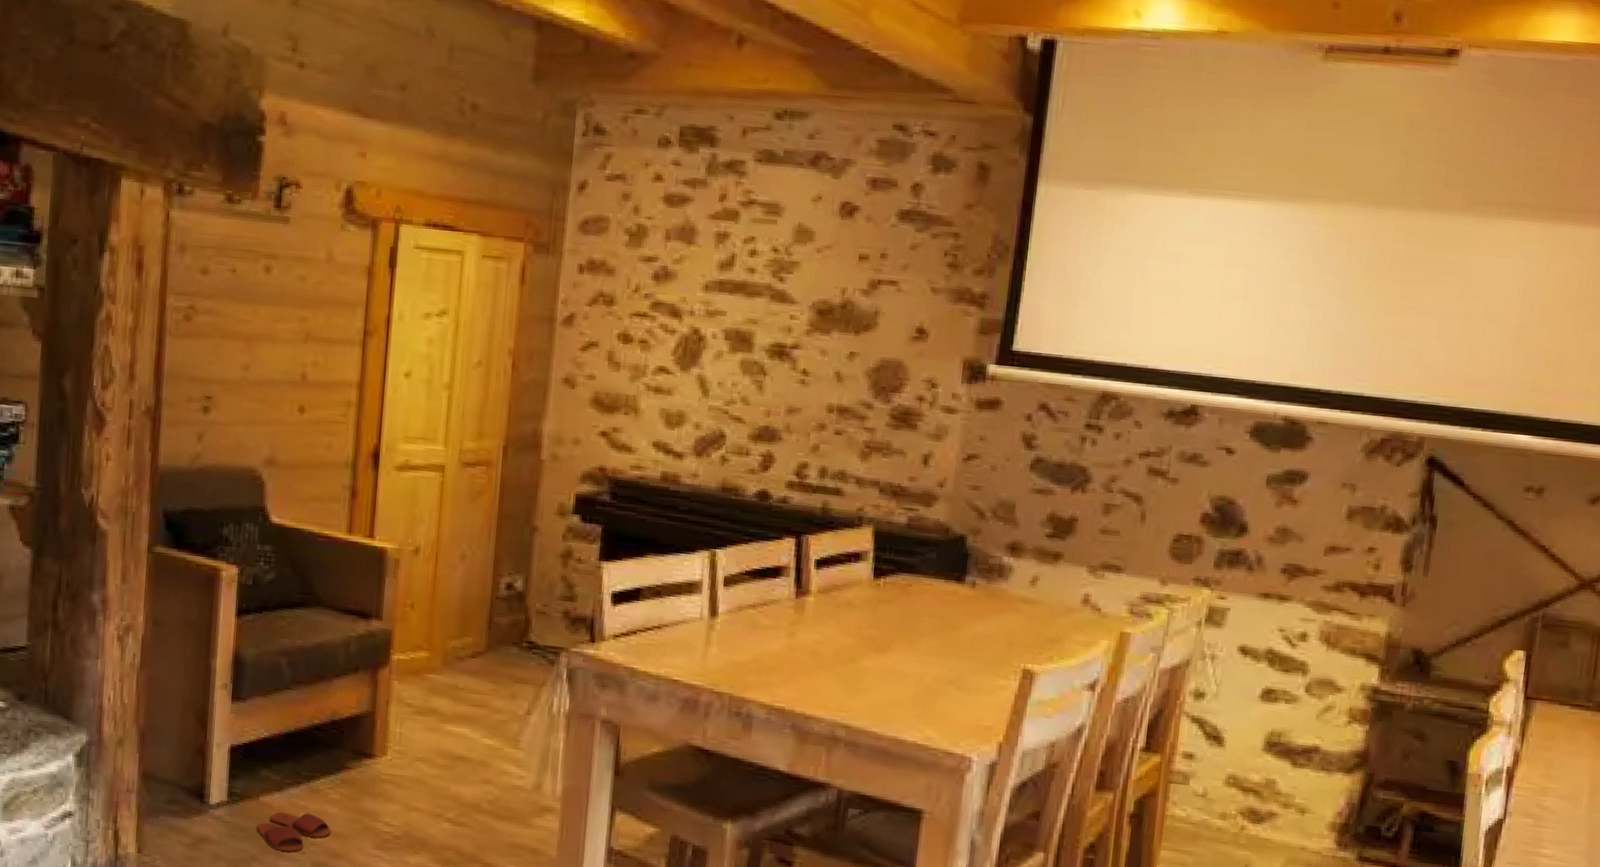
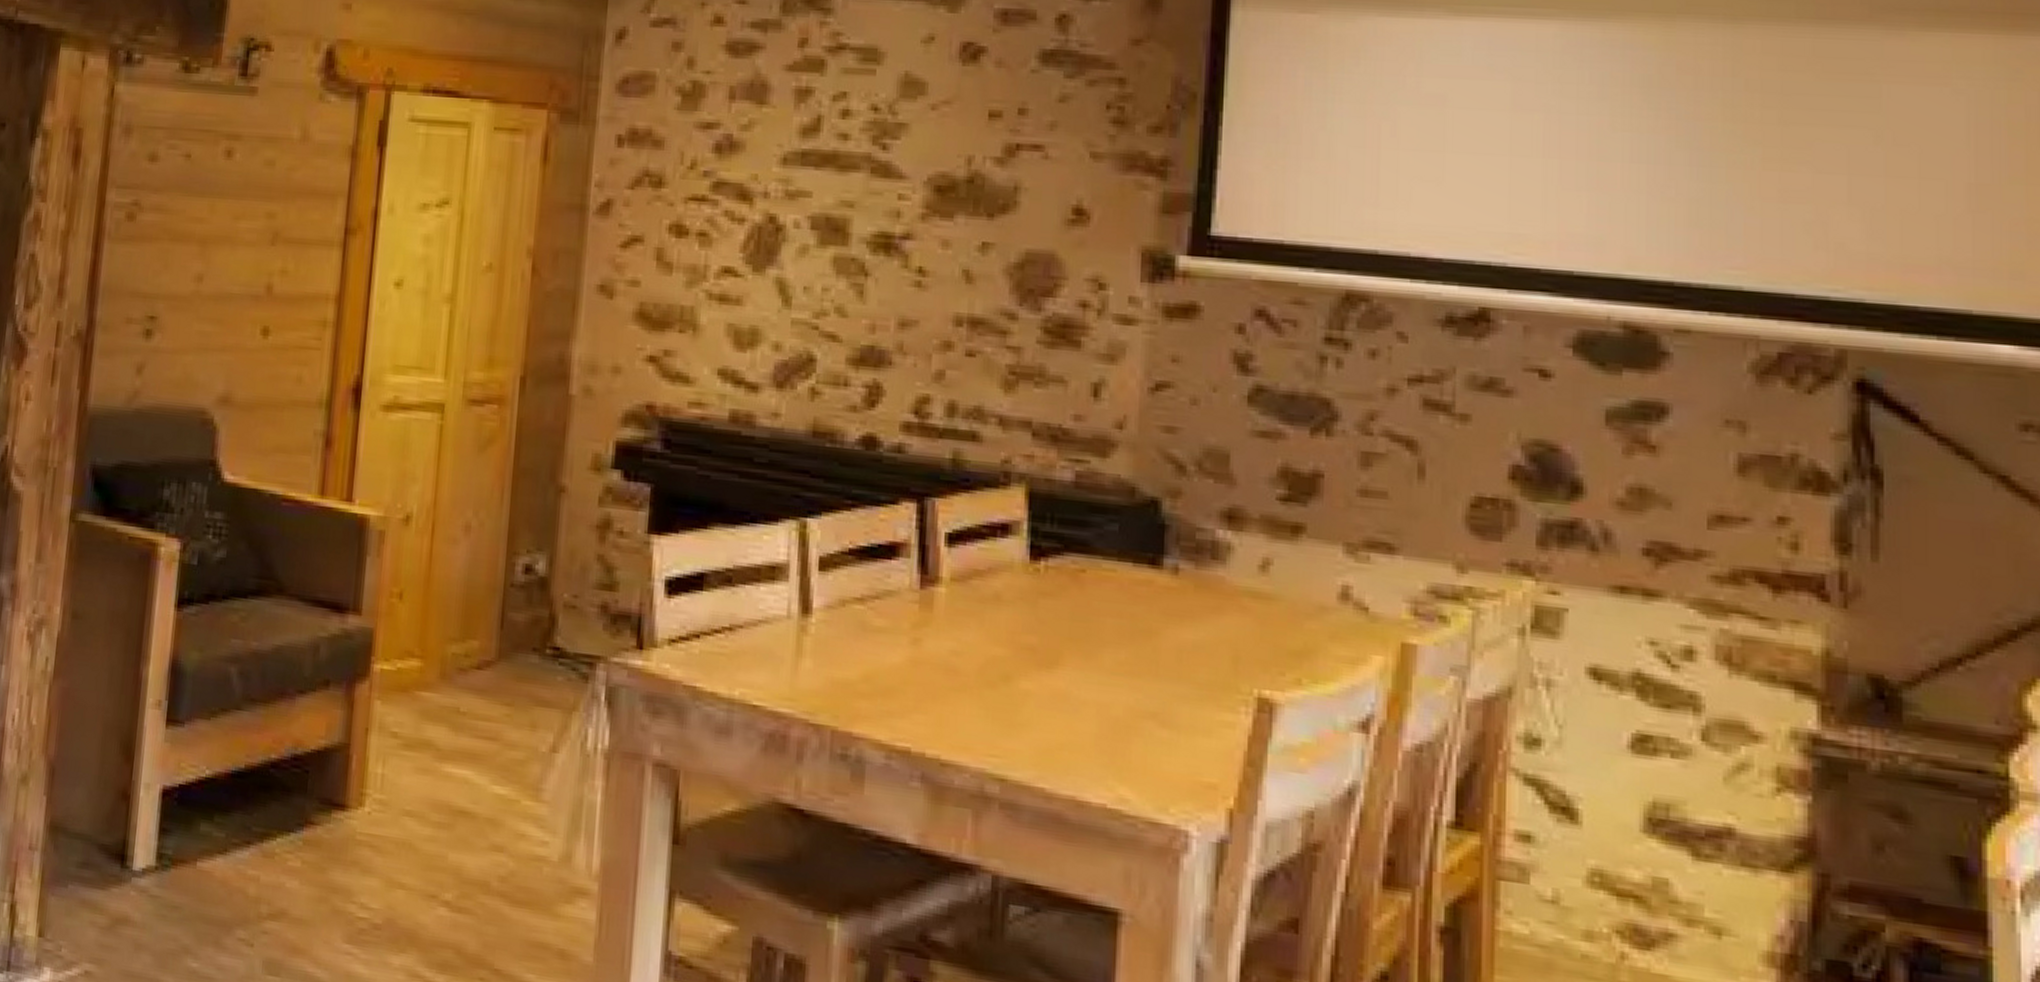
slippers: present [256,812,330,852] -> none [191,884,288,943]

